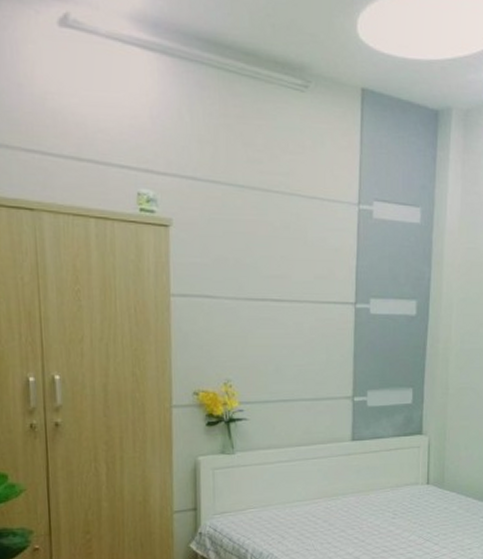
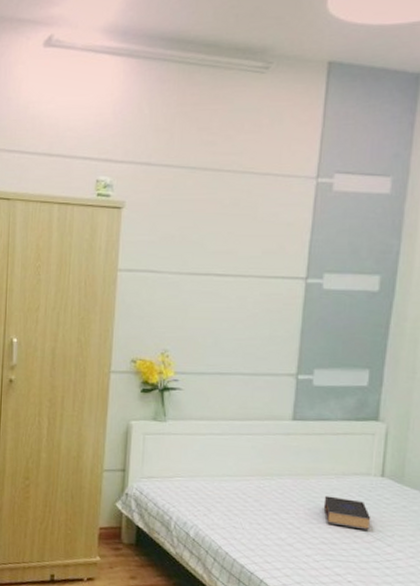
book: none [382,507,421,534] -> present [323,496,371,531]

